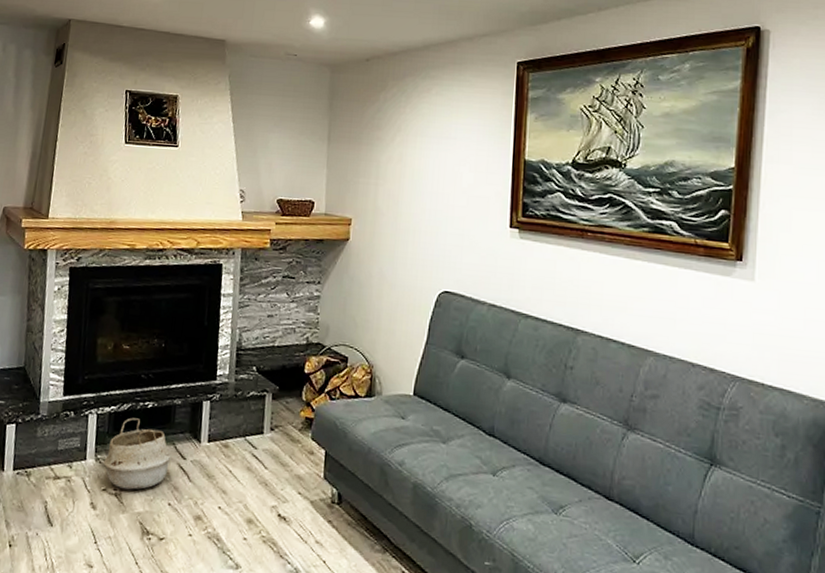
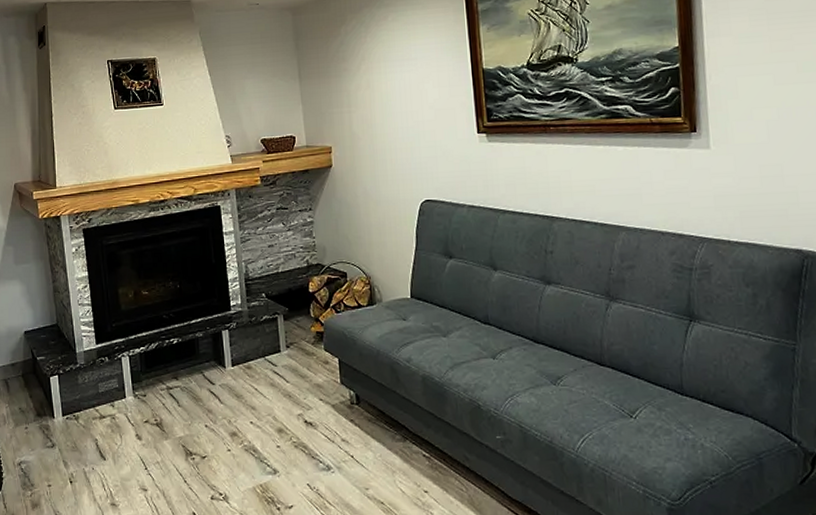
woven basket: present [103,417,172,490] -> none [141,354,201,418]

